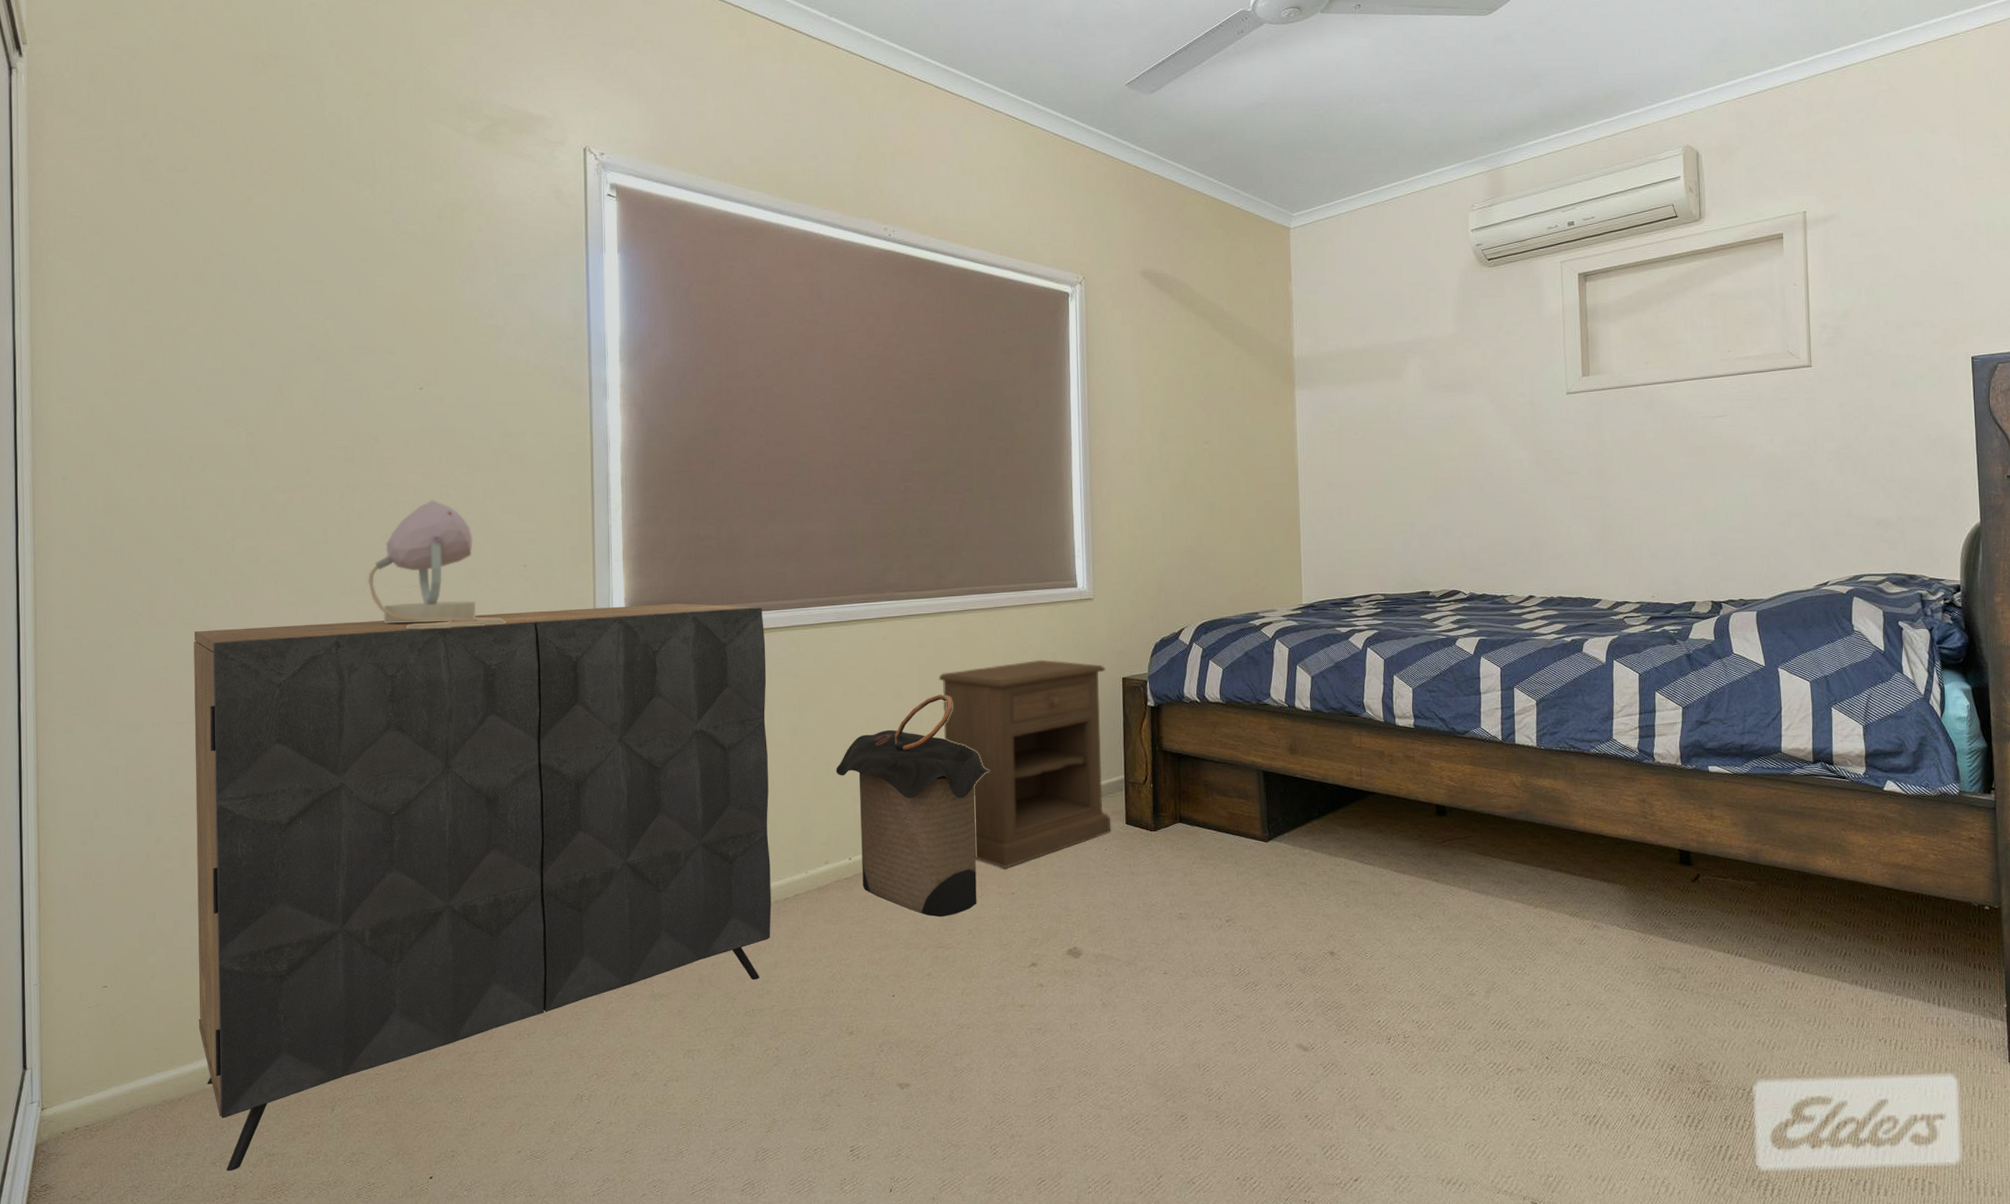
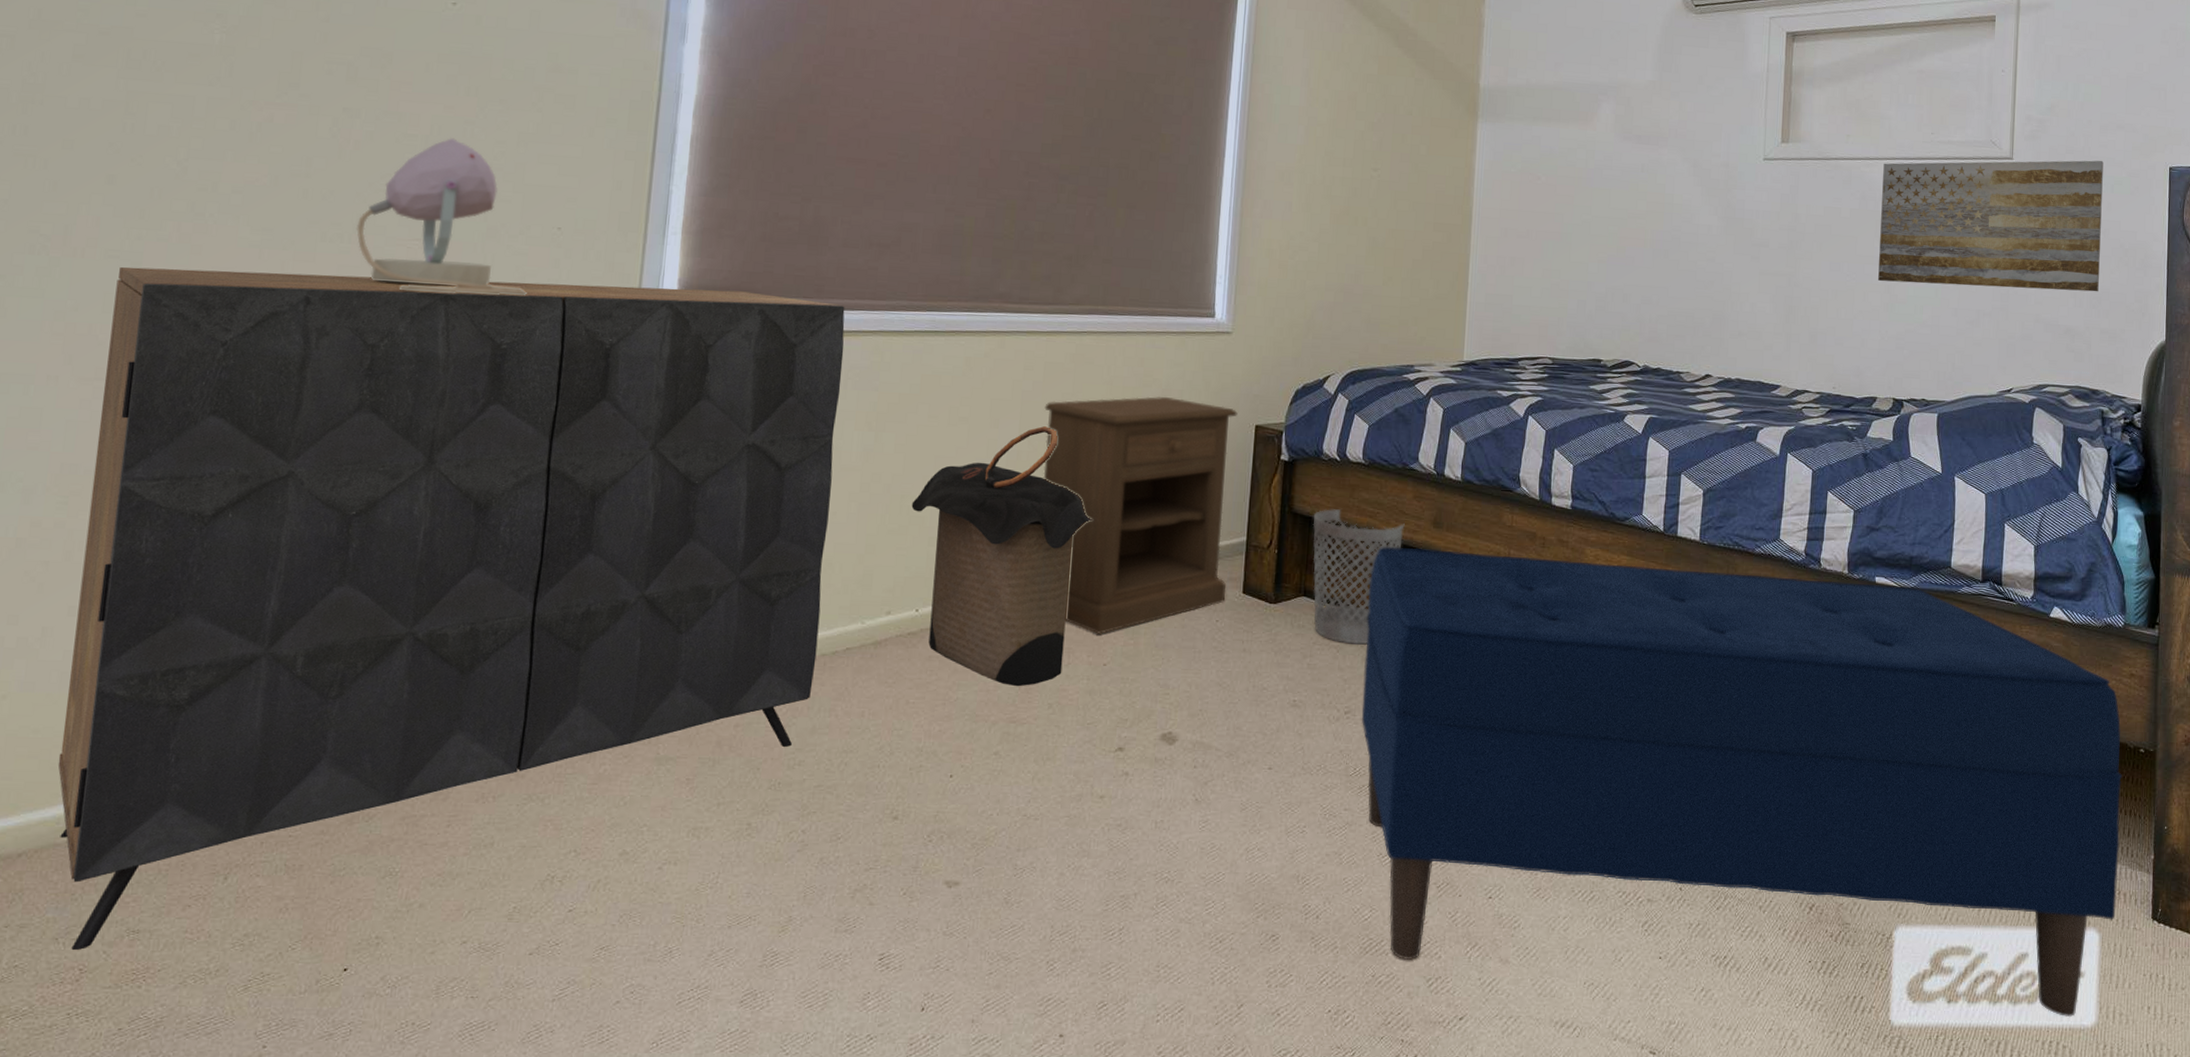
wastebasket: none [1181,745,1264,861] -> present [1312,509,1405,645]
bench: none [1237,772,1972,1157] -> present [1361,547,2122,1018]
wall art: none [1683,358,1908,495] -> present [1878,160,2104,292]

